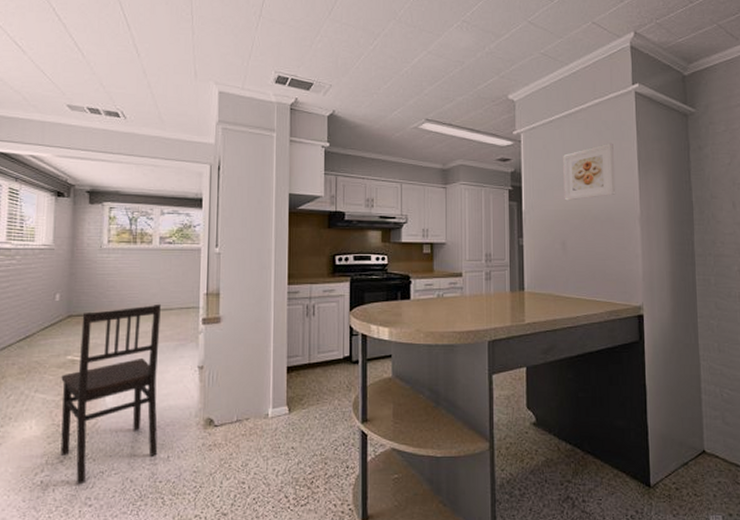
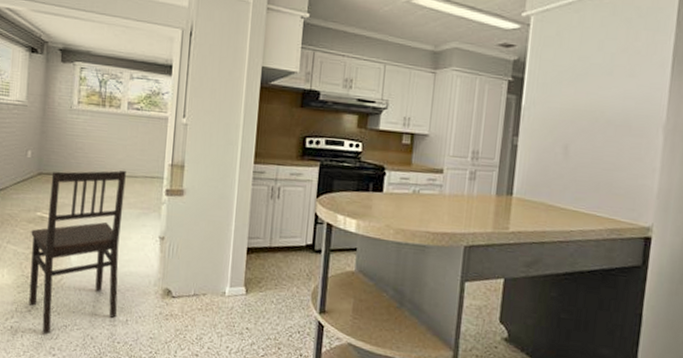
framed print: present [563,143,616,201] -> none [573,33,645,99]

